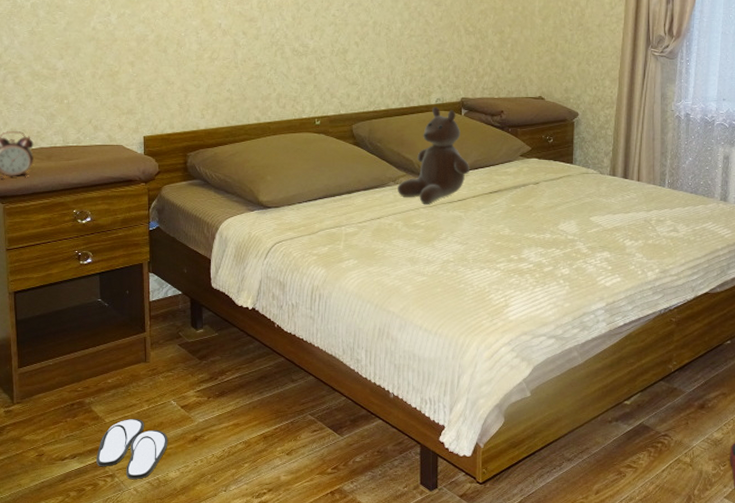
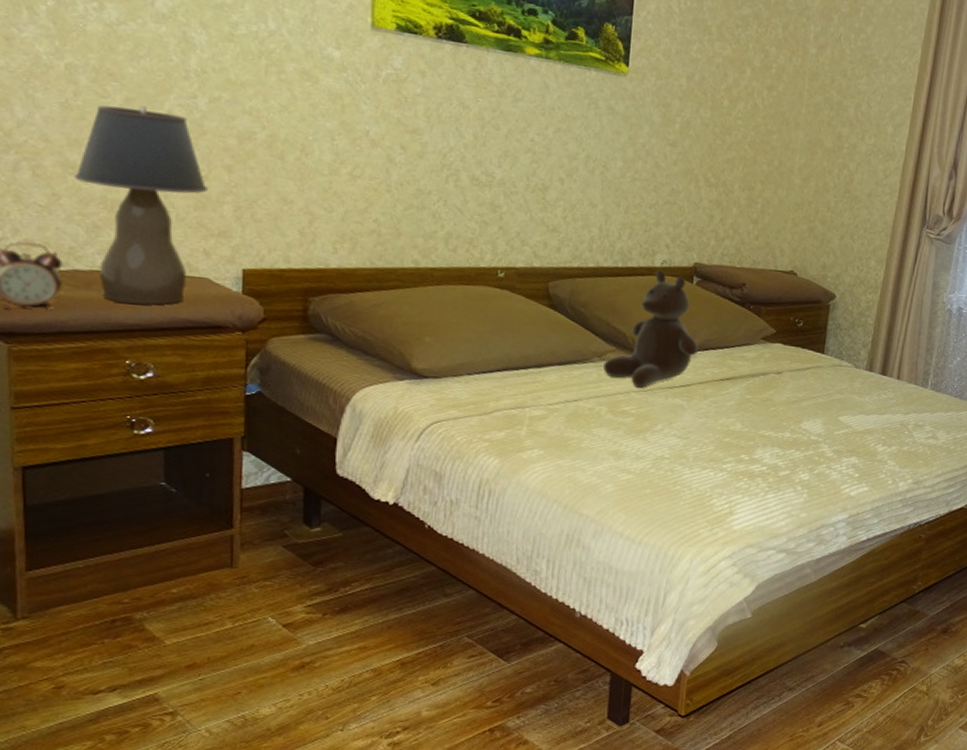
table lamp: none [39,26,119,169] -> present [75,105,208,305]
slippers: present [96,419,168,479] -> none [149,640,261,717]

